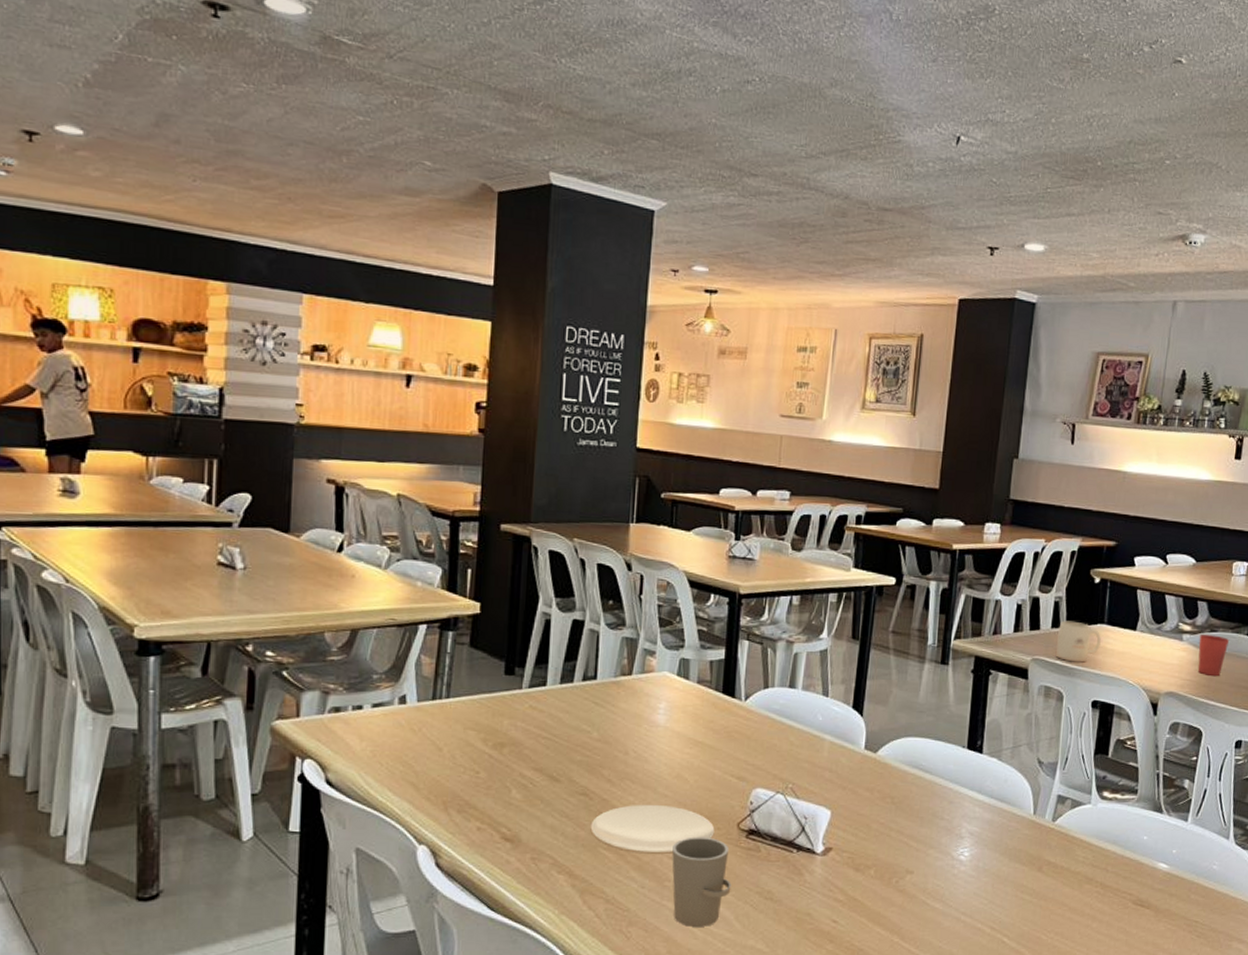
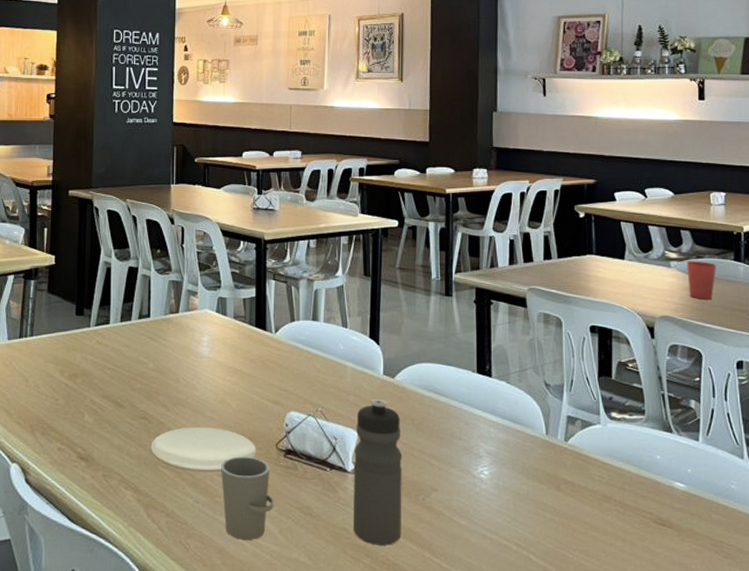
water bottle: none [817,776,879,930] -> present [352,400,403,545]
mug: present [1055,620,1102,663] -> none [550,253,593,291]

